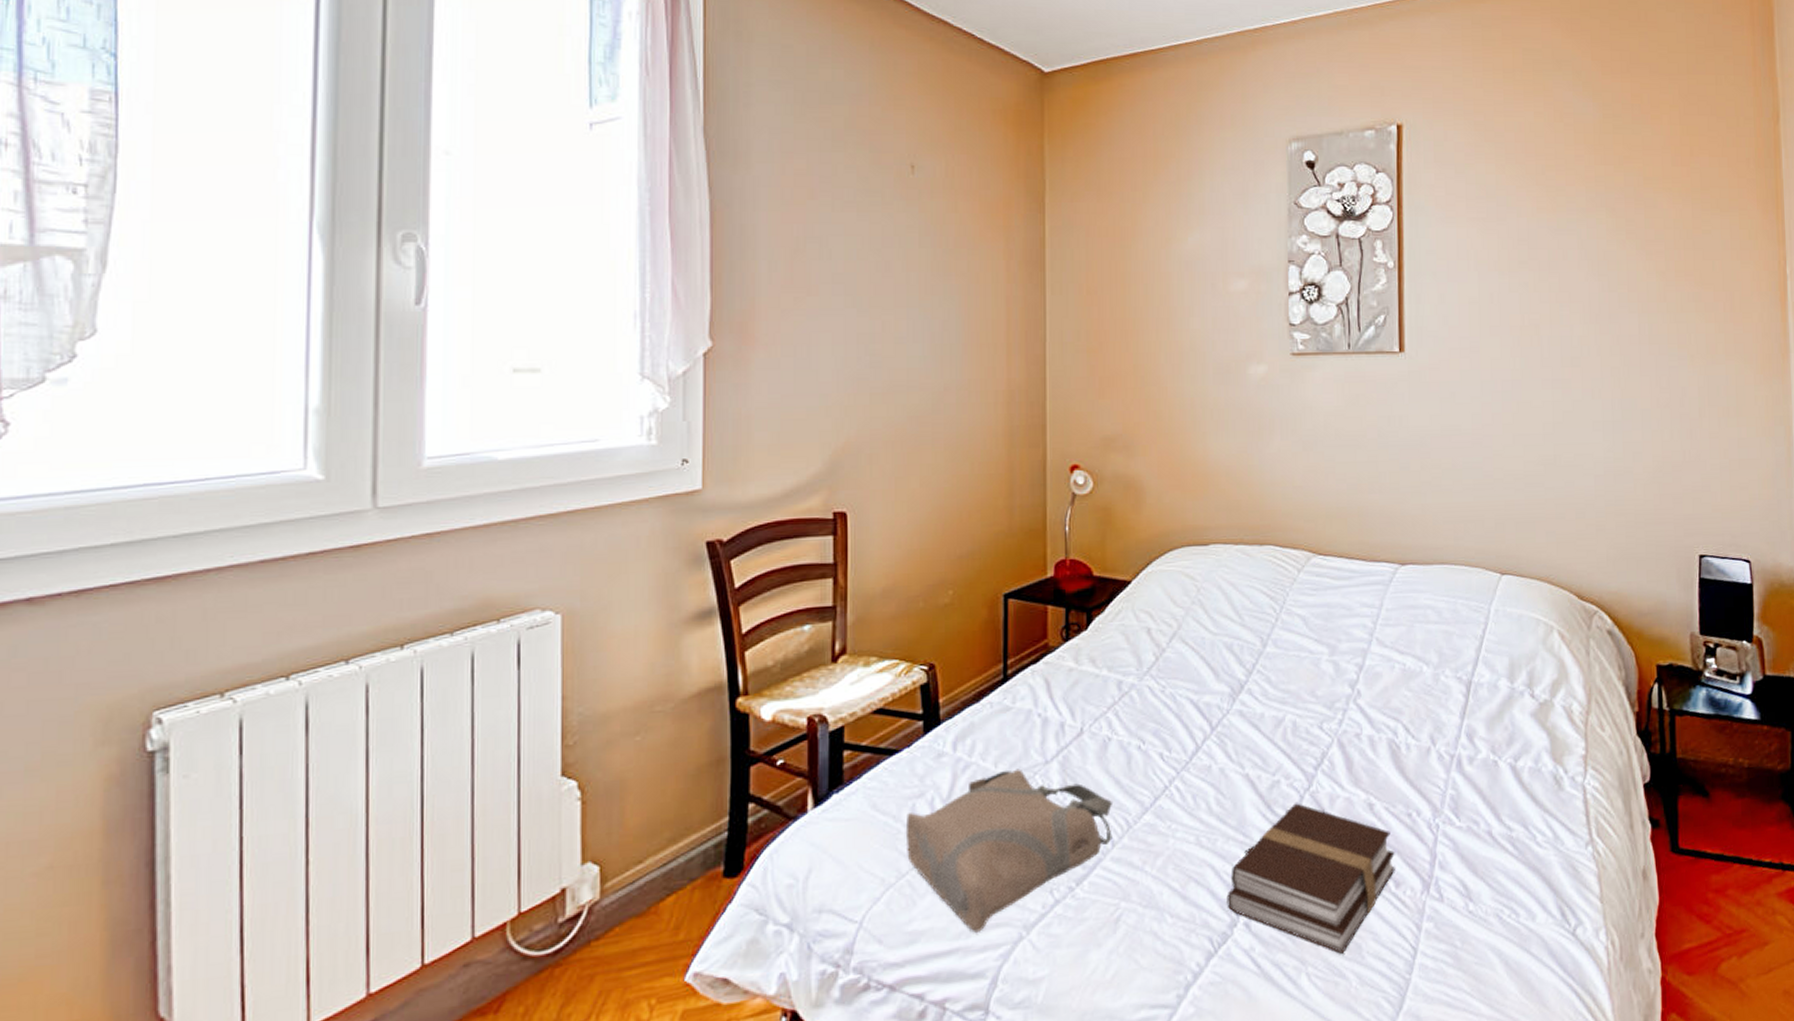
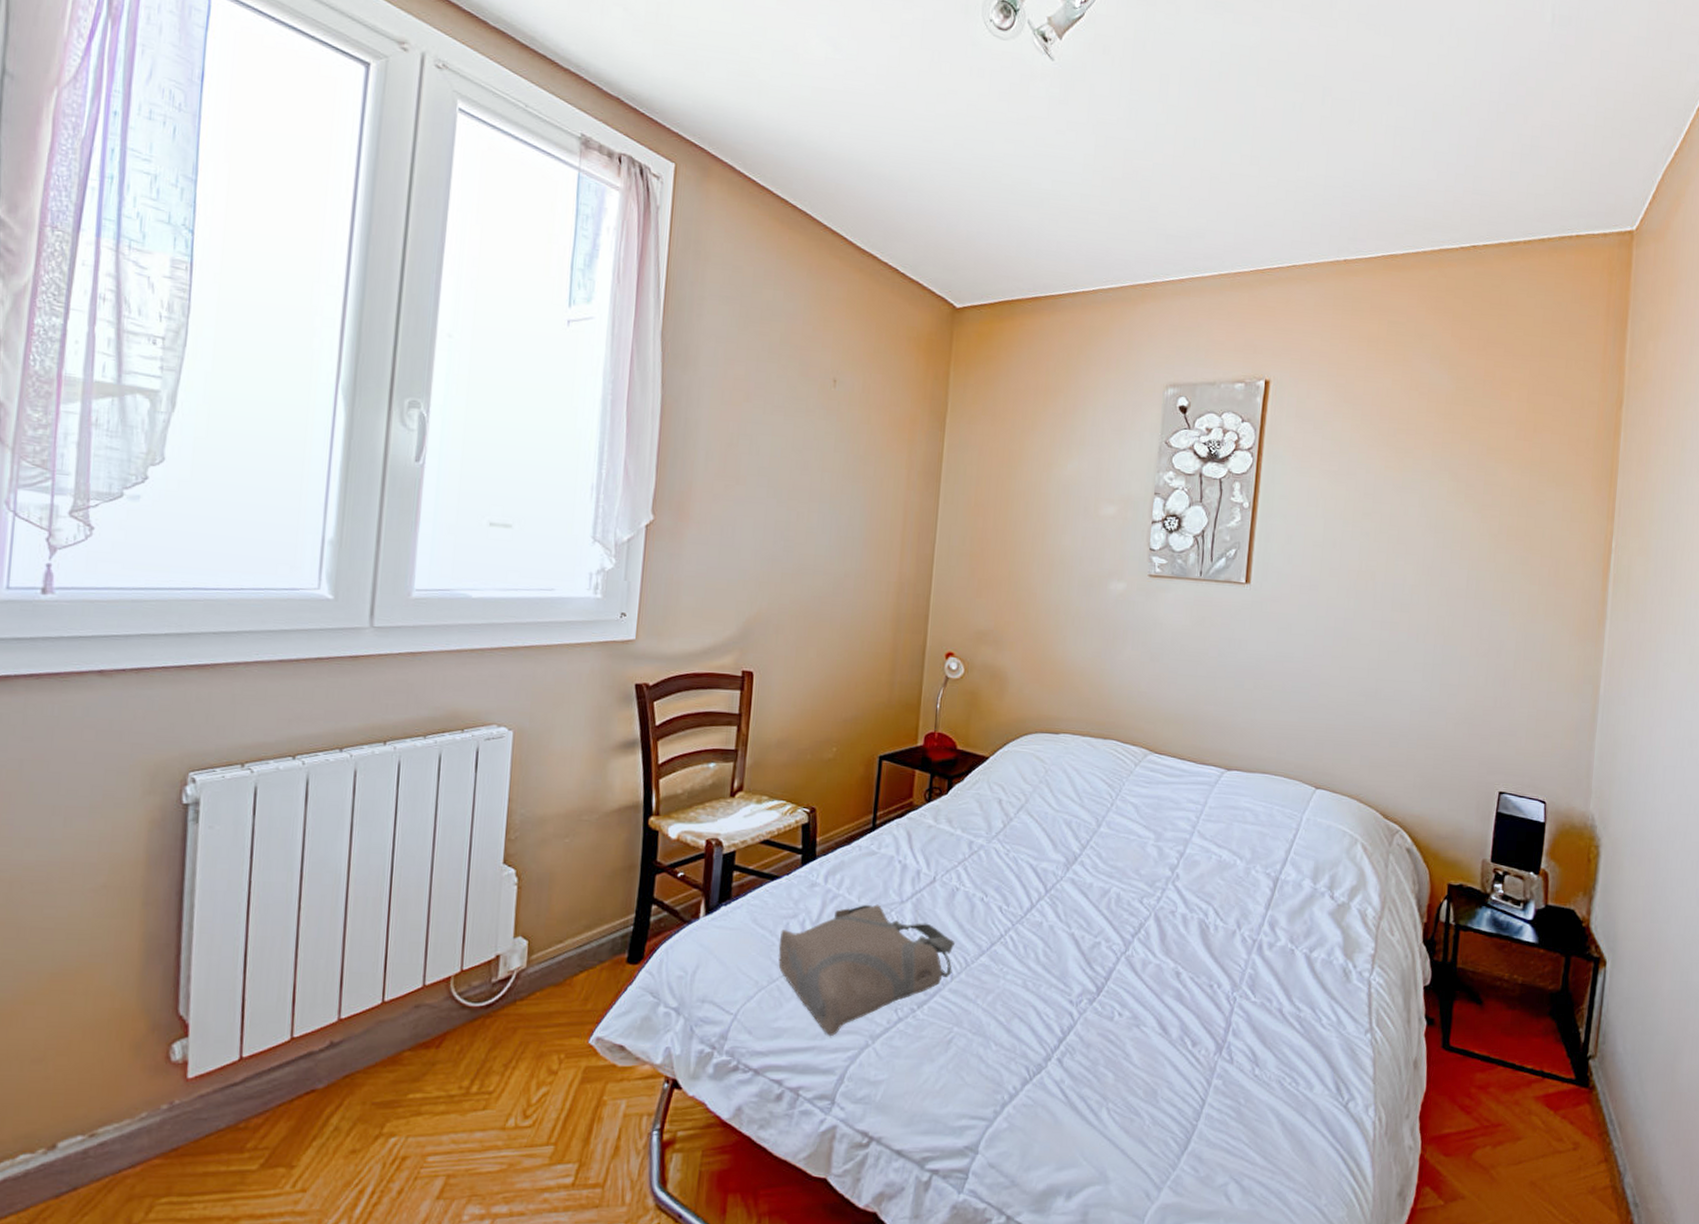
book: present [1226,803,1397,954] -> none [1044,963,1195,1096]

